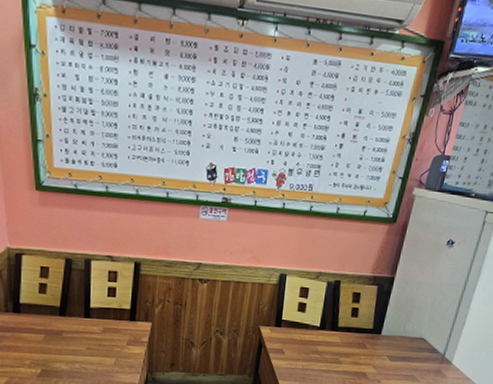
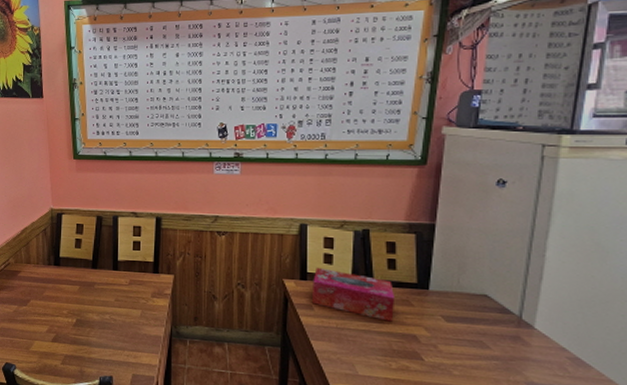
tissue box: none [283,315,354,362] -> present [311,267,396,322]

